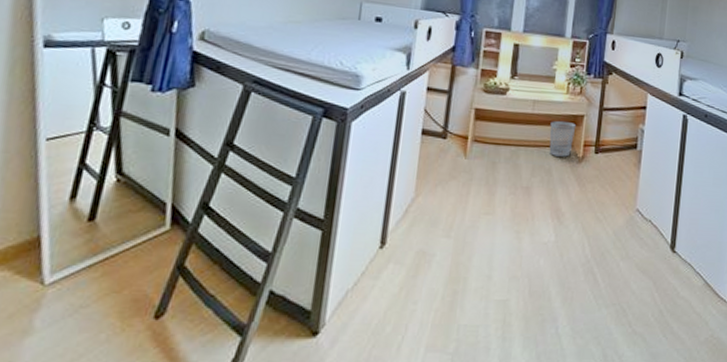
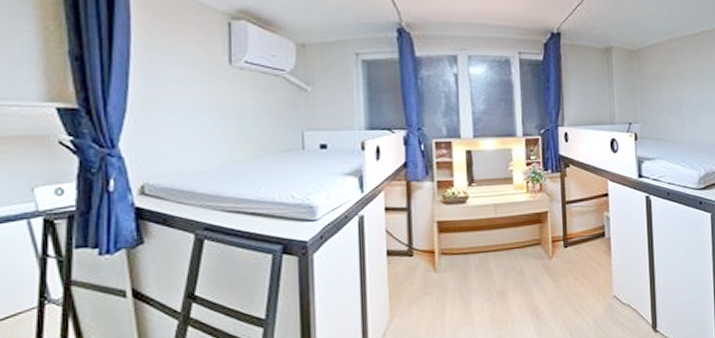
wastebasket: present [549,120,575,157] -> none [515,220,541,257]

